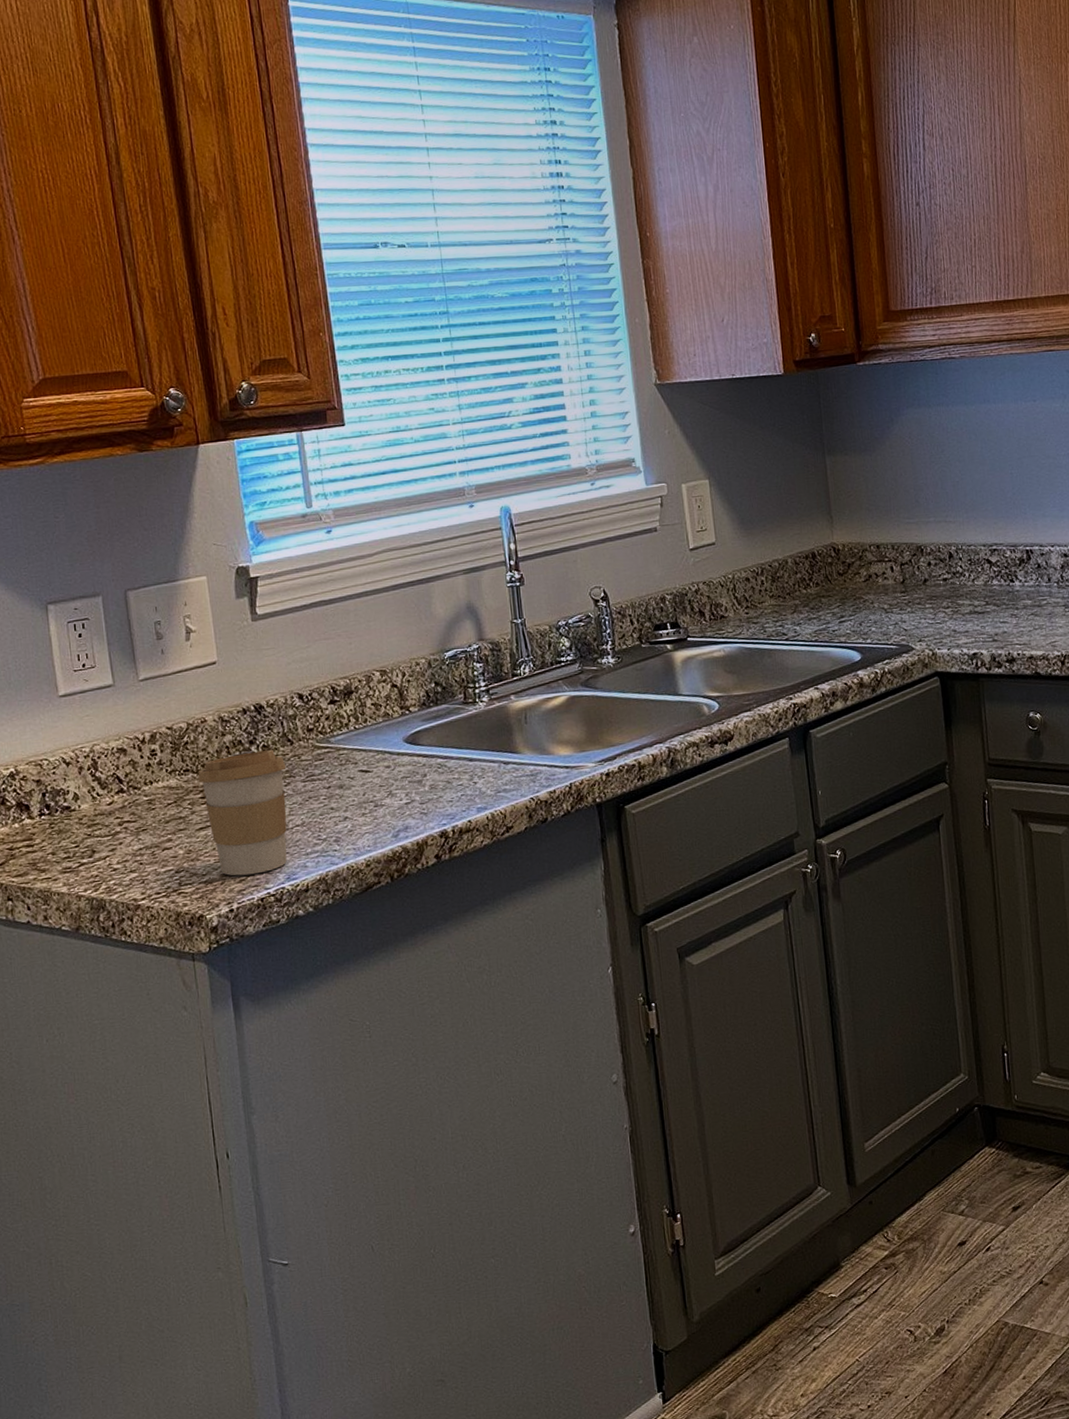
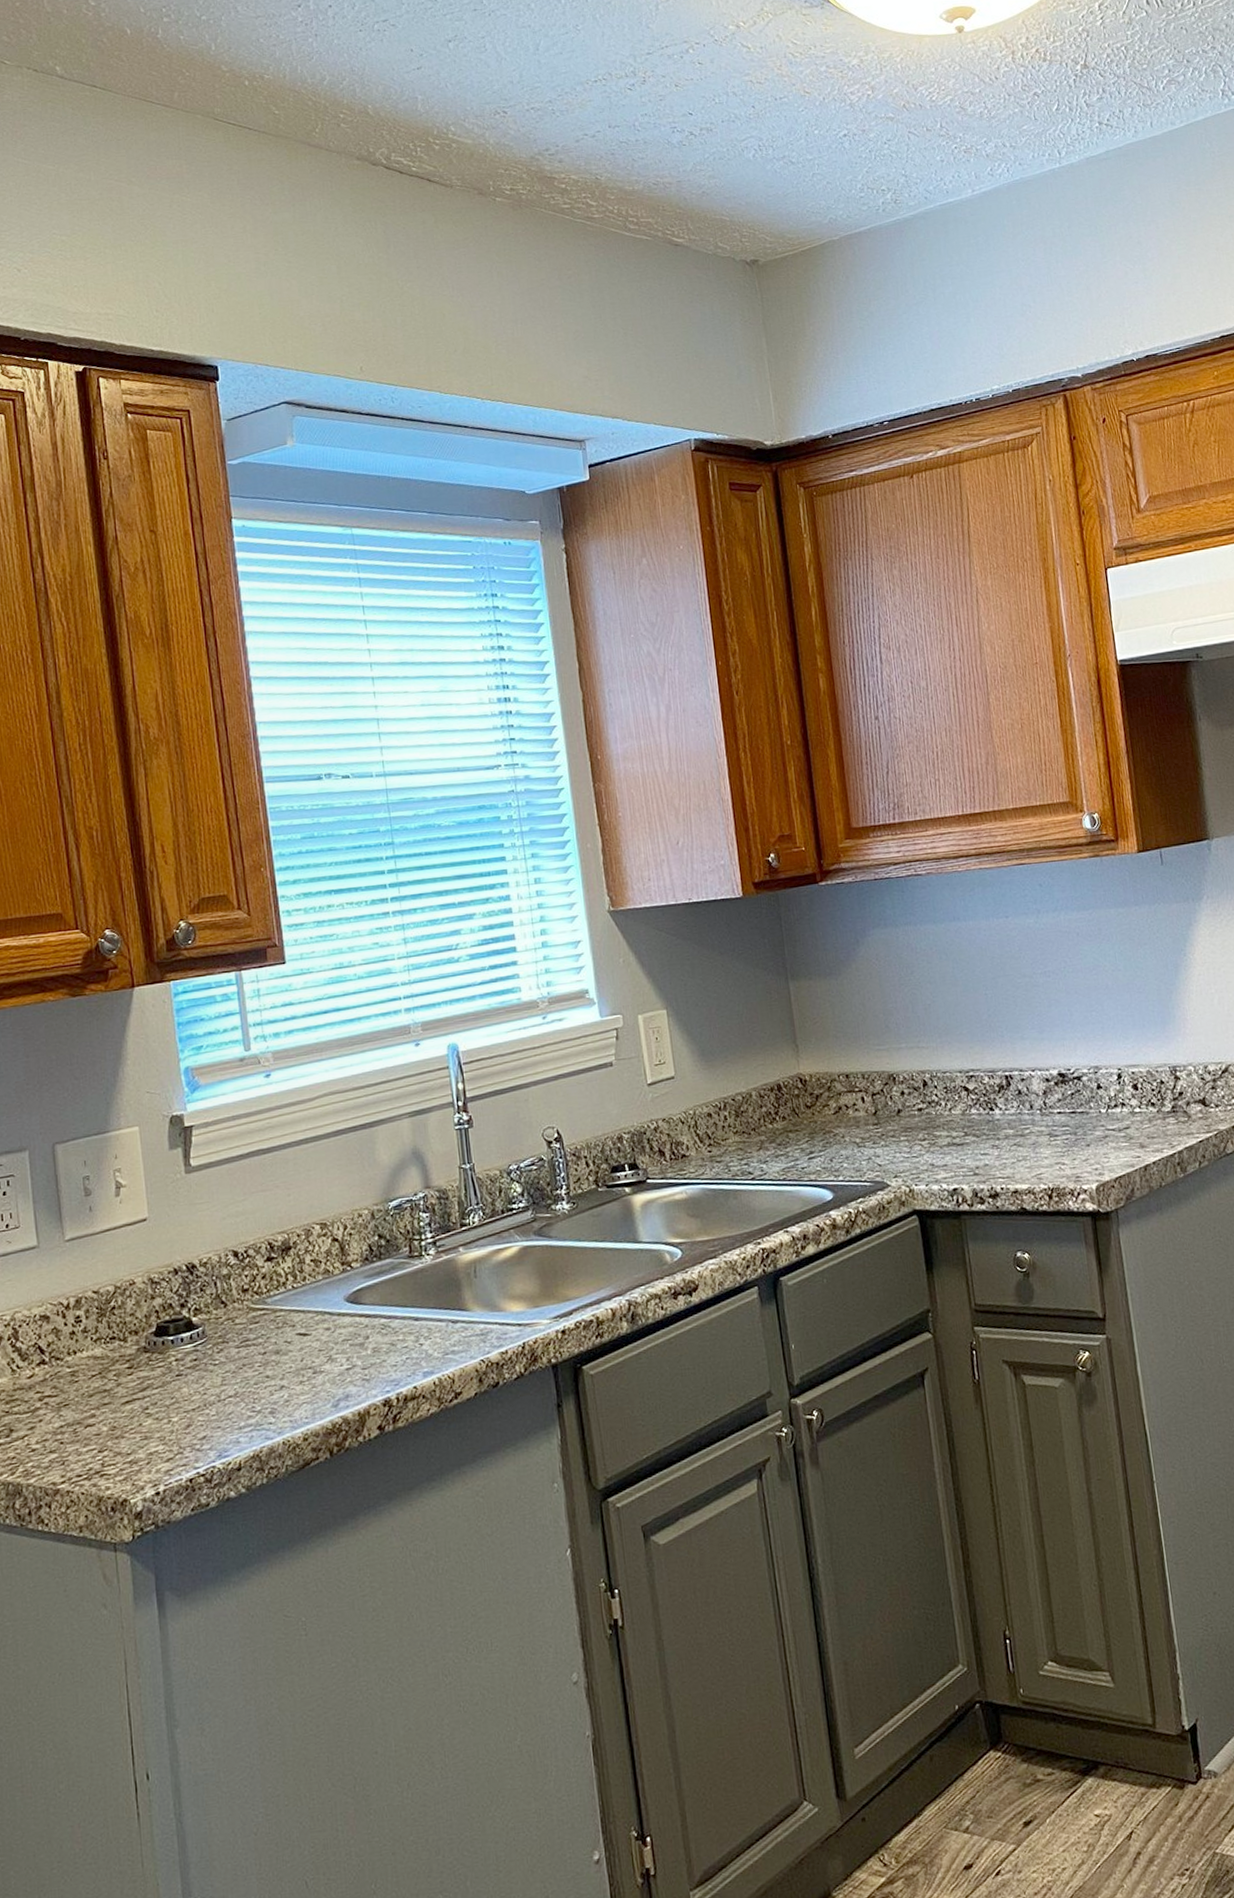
coffee cup: present [197,750,287,876] -> none [124,1313,219,1455]

